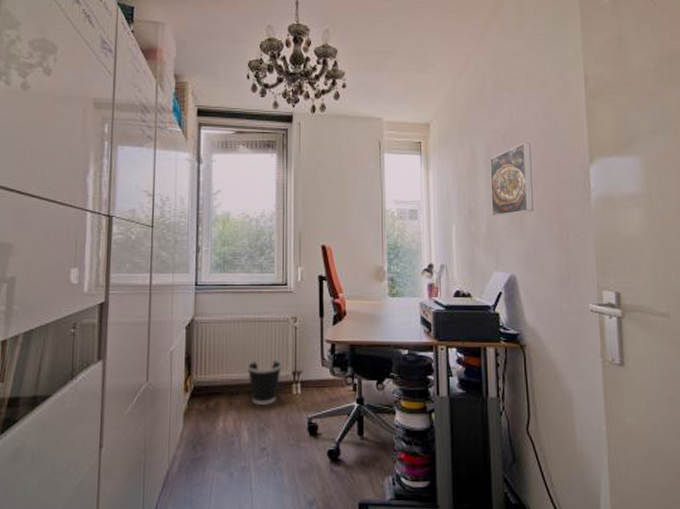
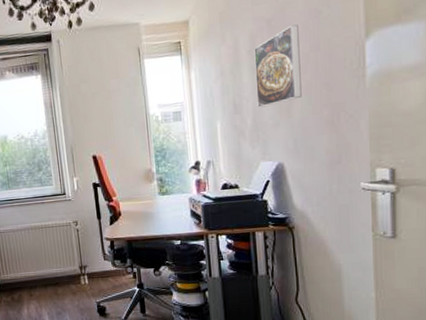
wastebasket: present [247,359,283,405] -> none [40,257,70,295]

